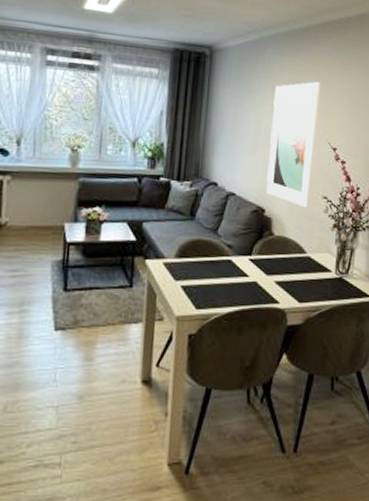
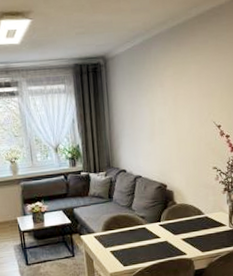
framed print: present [266,81,321,208] -> none [162,70,203,179]

